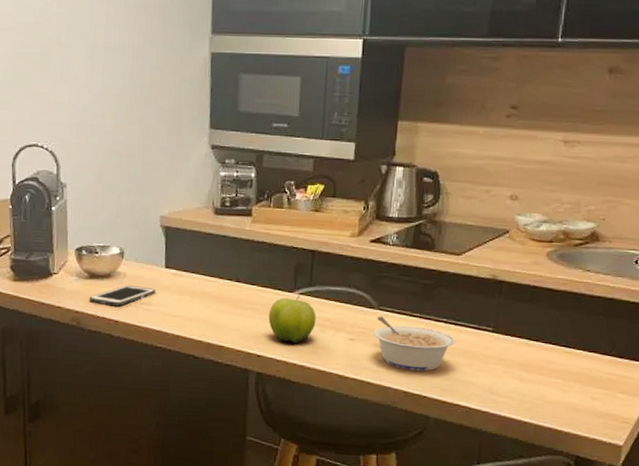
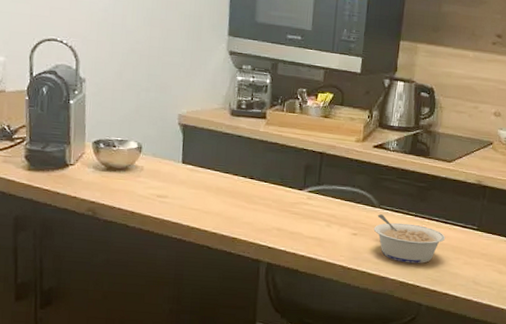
cell phone: present [89,284,156,307] -> none [105,178,173,199]
fruit: present [268,296,316,344] -> none [279,193,324,237]

